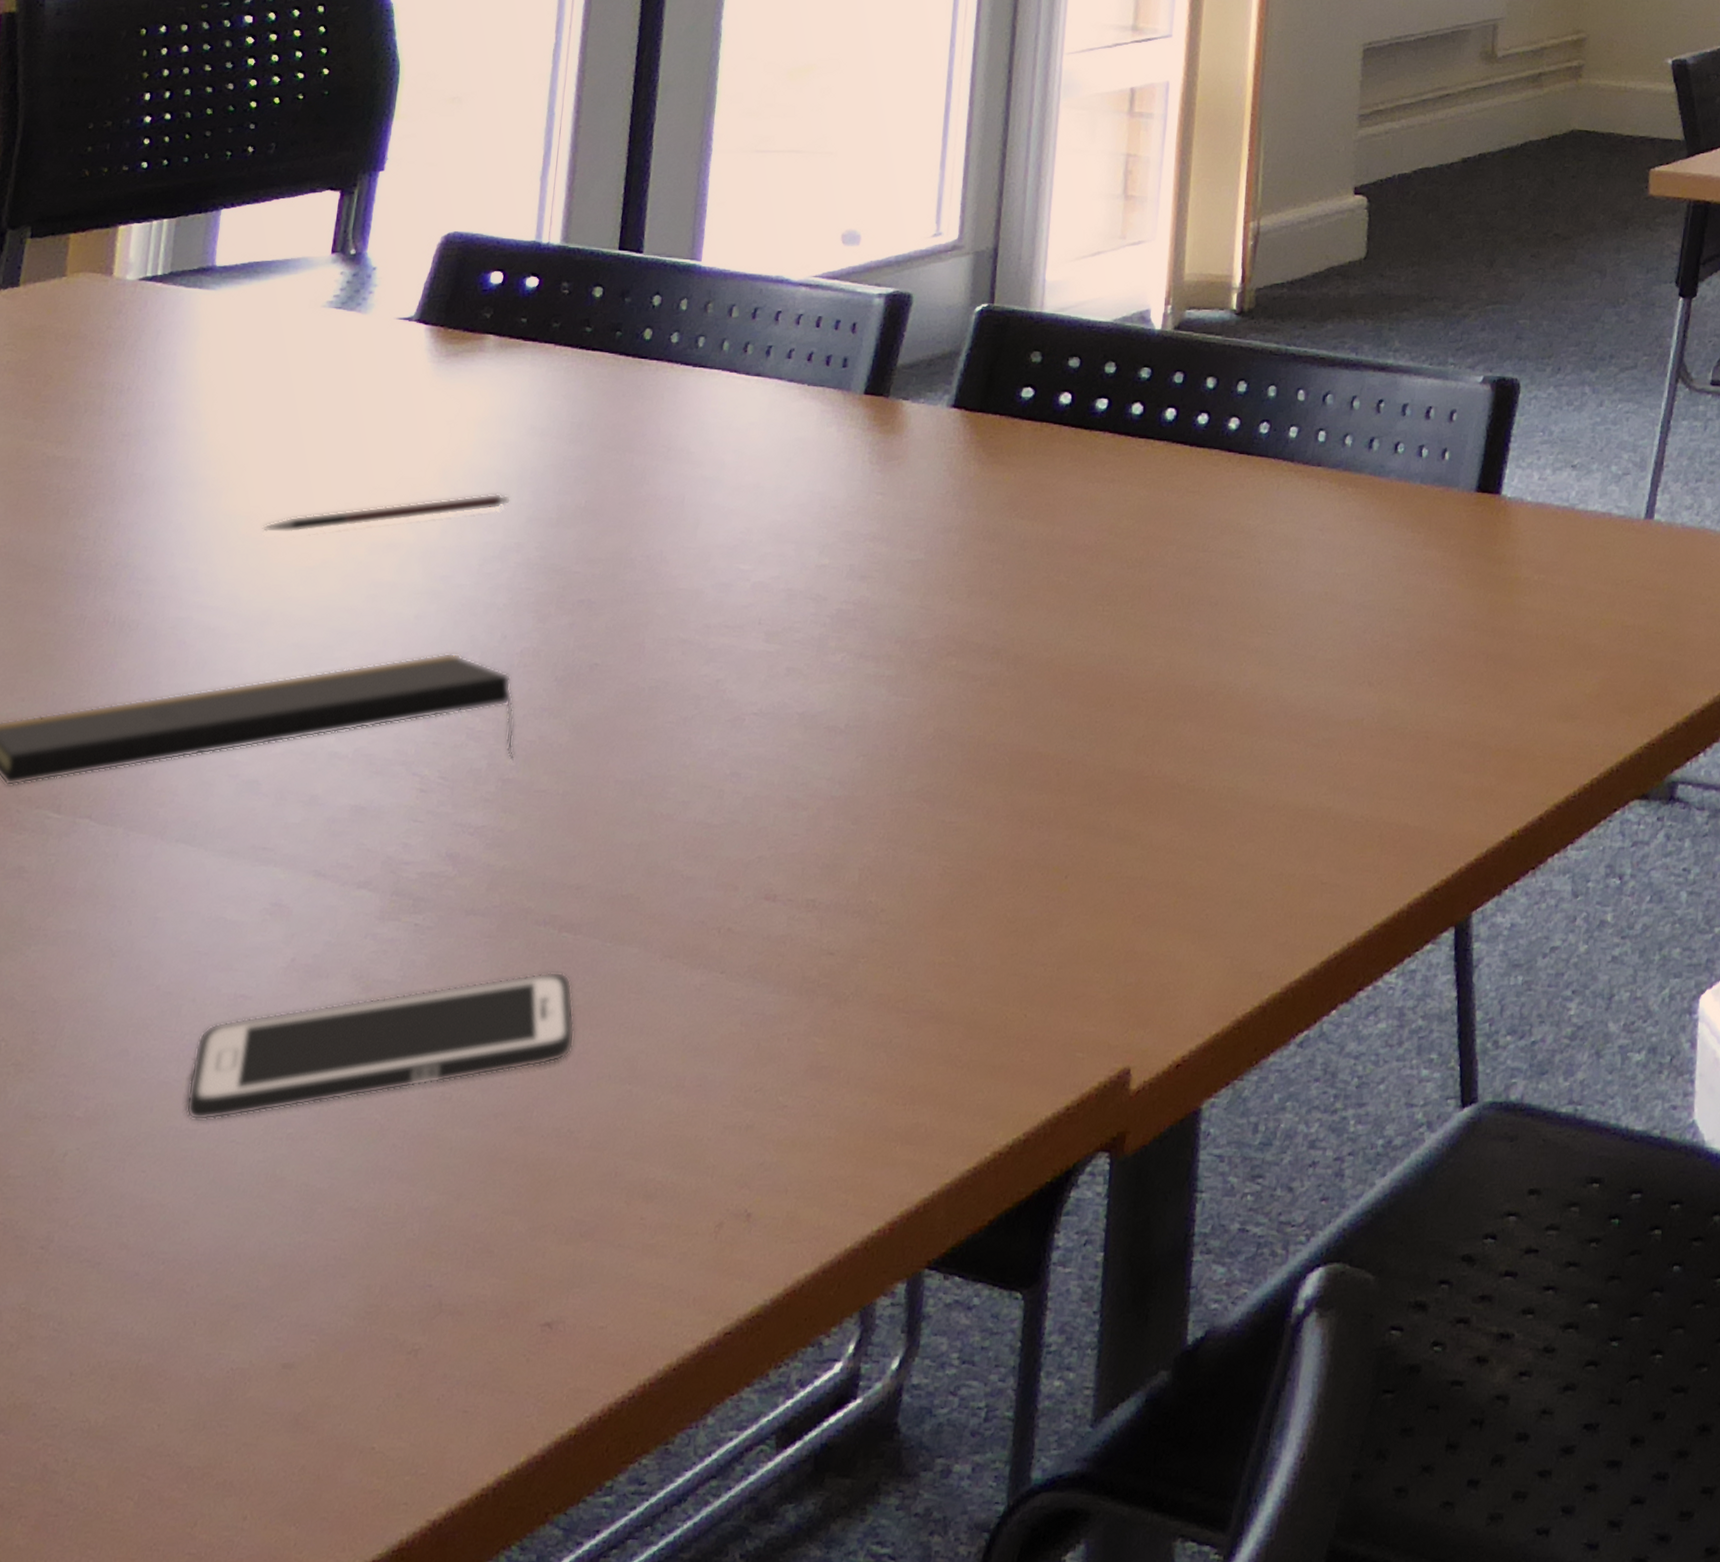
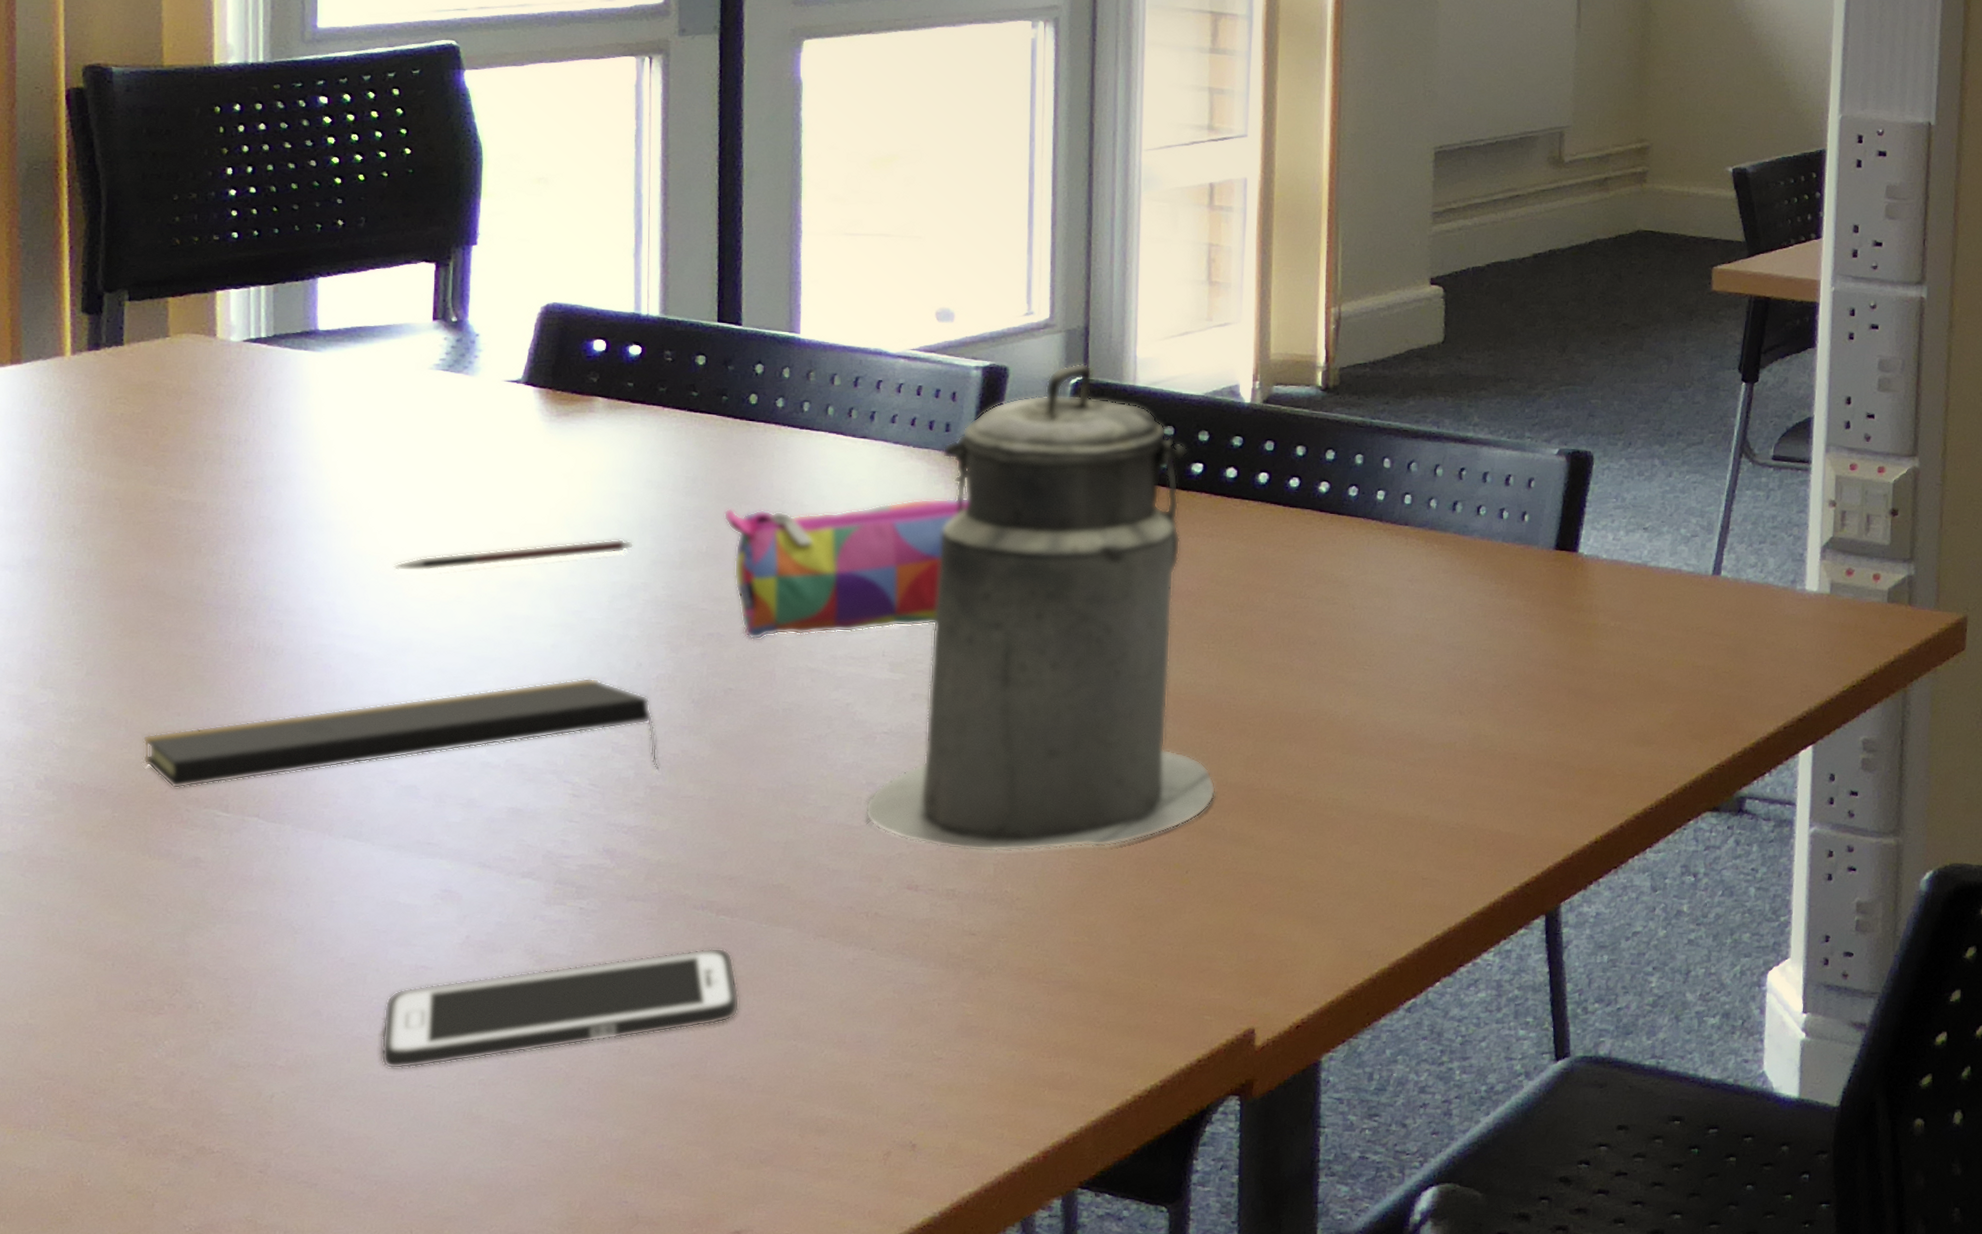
pencil case: none [606,442,860,607] -> present [723,498,968,640]
canister: none [726,288,1103,855] -> present [865,363,1216,852]

